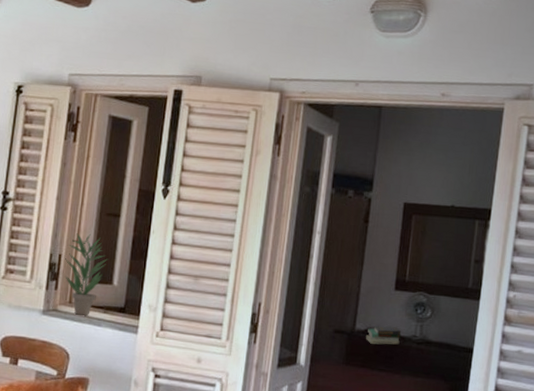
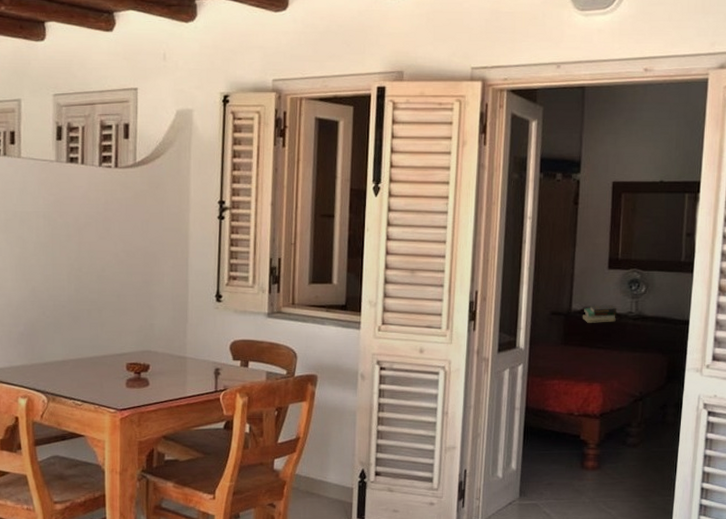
potted plant: present [65,233,108,317] -> none [285,235,326,316]

